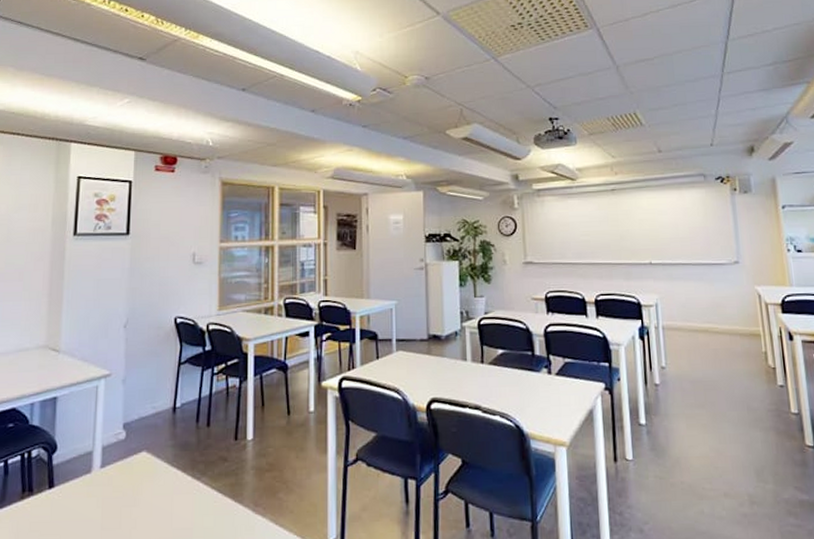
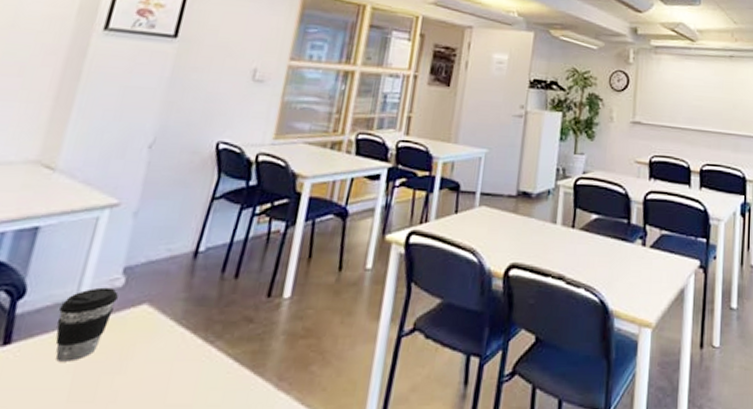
coffee cup: none [83,440,123,499] -> present [55,287,119,362]

